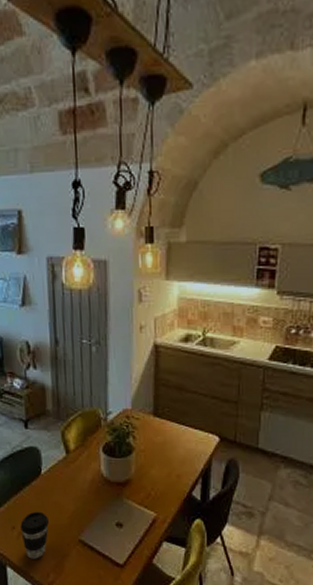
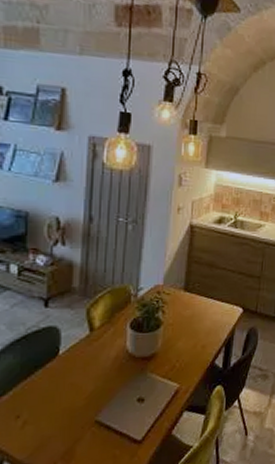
coffee cup: present [20,511,49,559] -> none [27,395,62,449]

